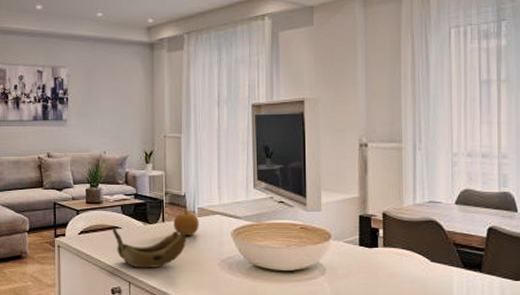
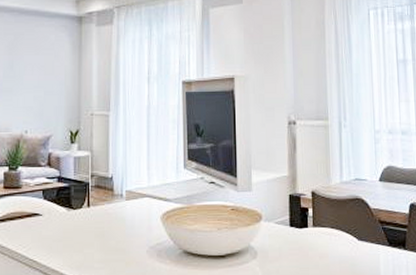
banana: present [112,226,186,269] -> none [32,213,112,260]
fruit: present [174,208,199,235] -> none [100,191,127,221]

